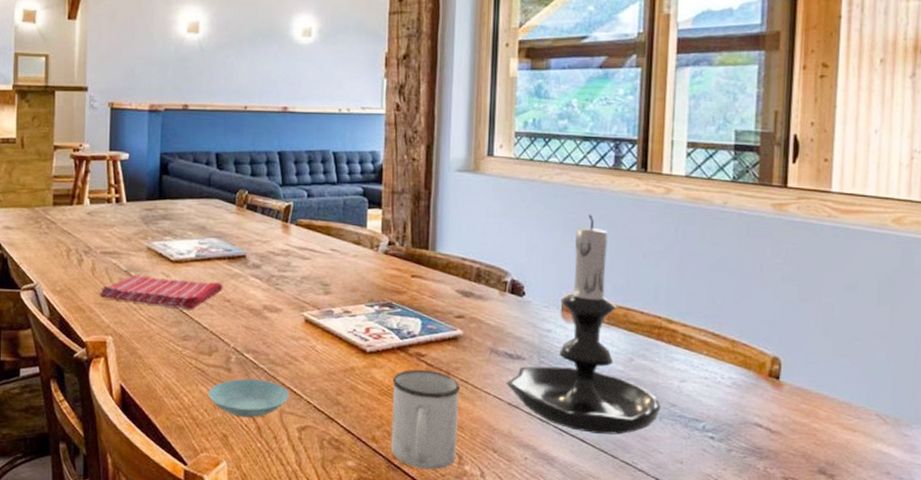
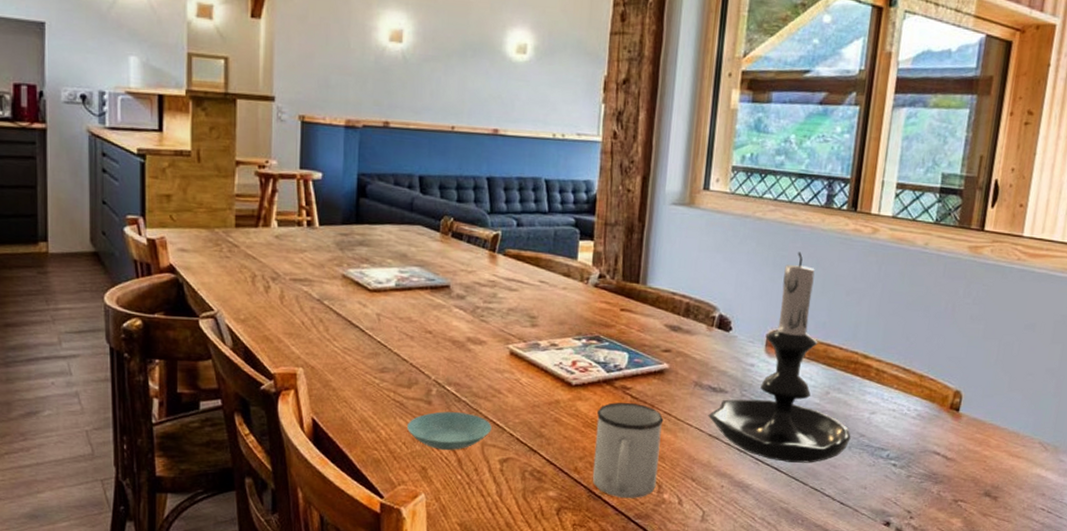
dish towel: present [99,275,223,310] -> none [289,304,425,341]

